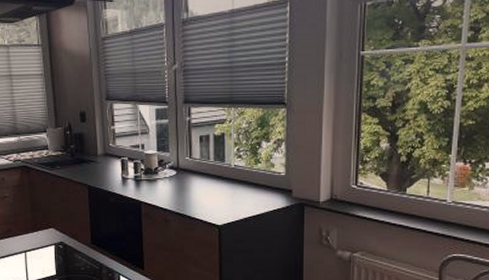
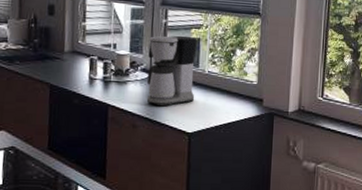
coffee maker: none [175,131,223,202] -> present [146,35,198,107]

